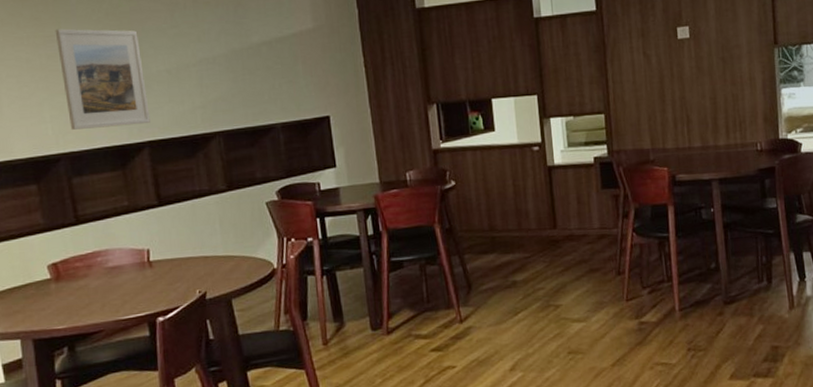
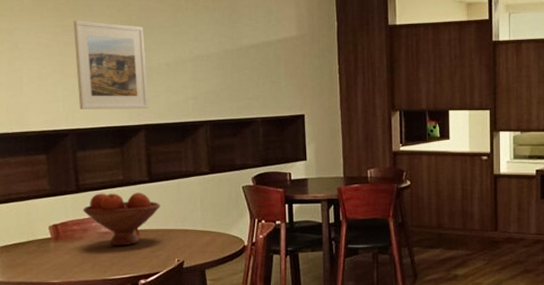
fruit bowl: none [85,218,174,282] -> present [83,192,160,246]

